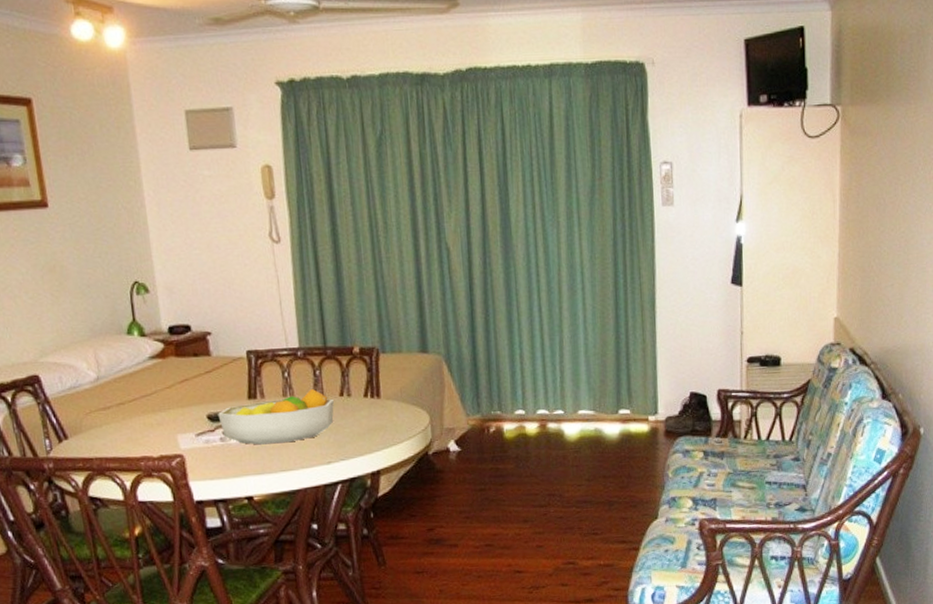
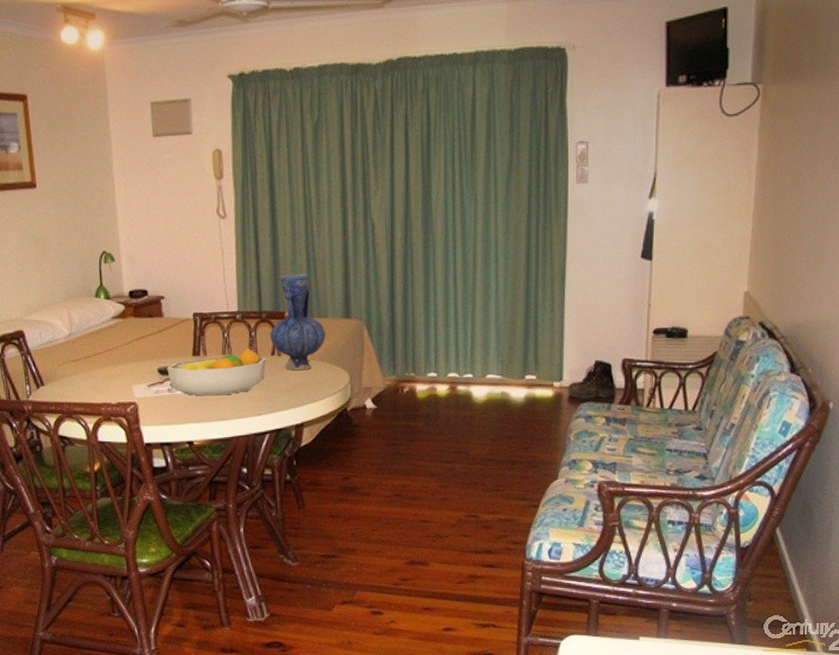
vase: none [337,304,401,412] -> present [270,274,326,371]

